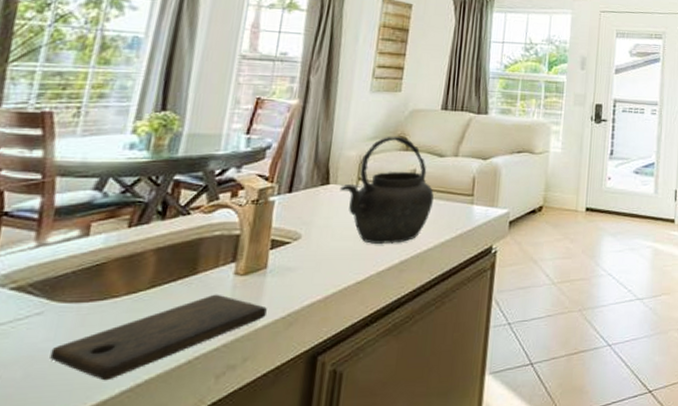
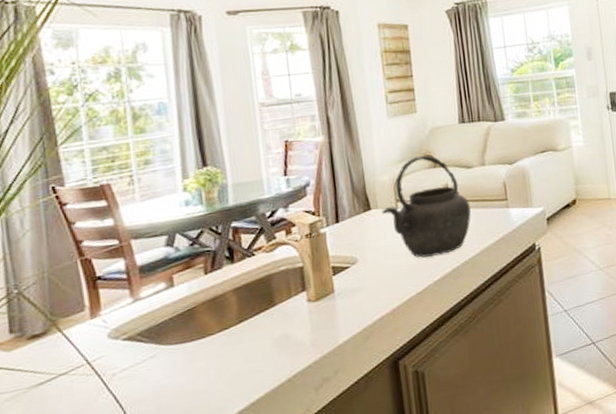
cutting board: present [50,294,267,381] -> none [172,320,344,404]

